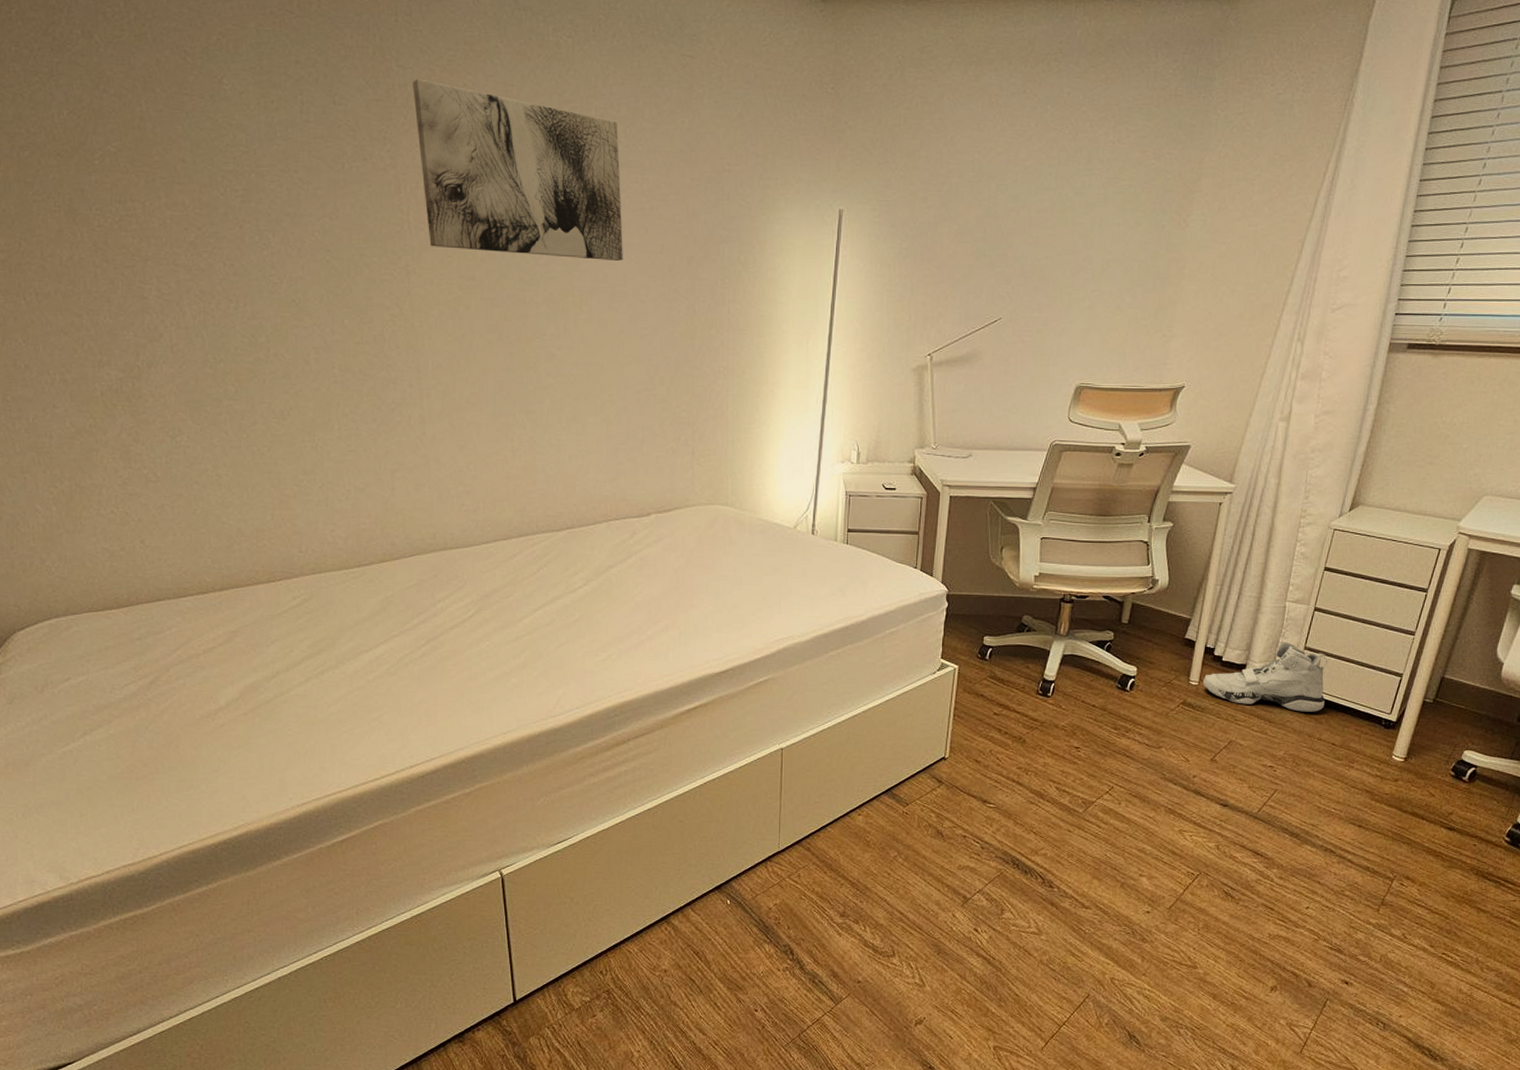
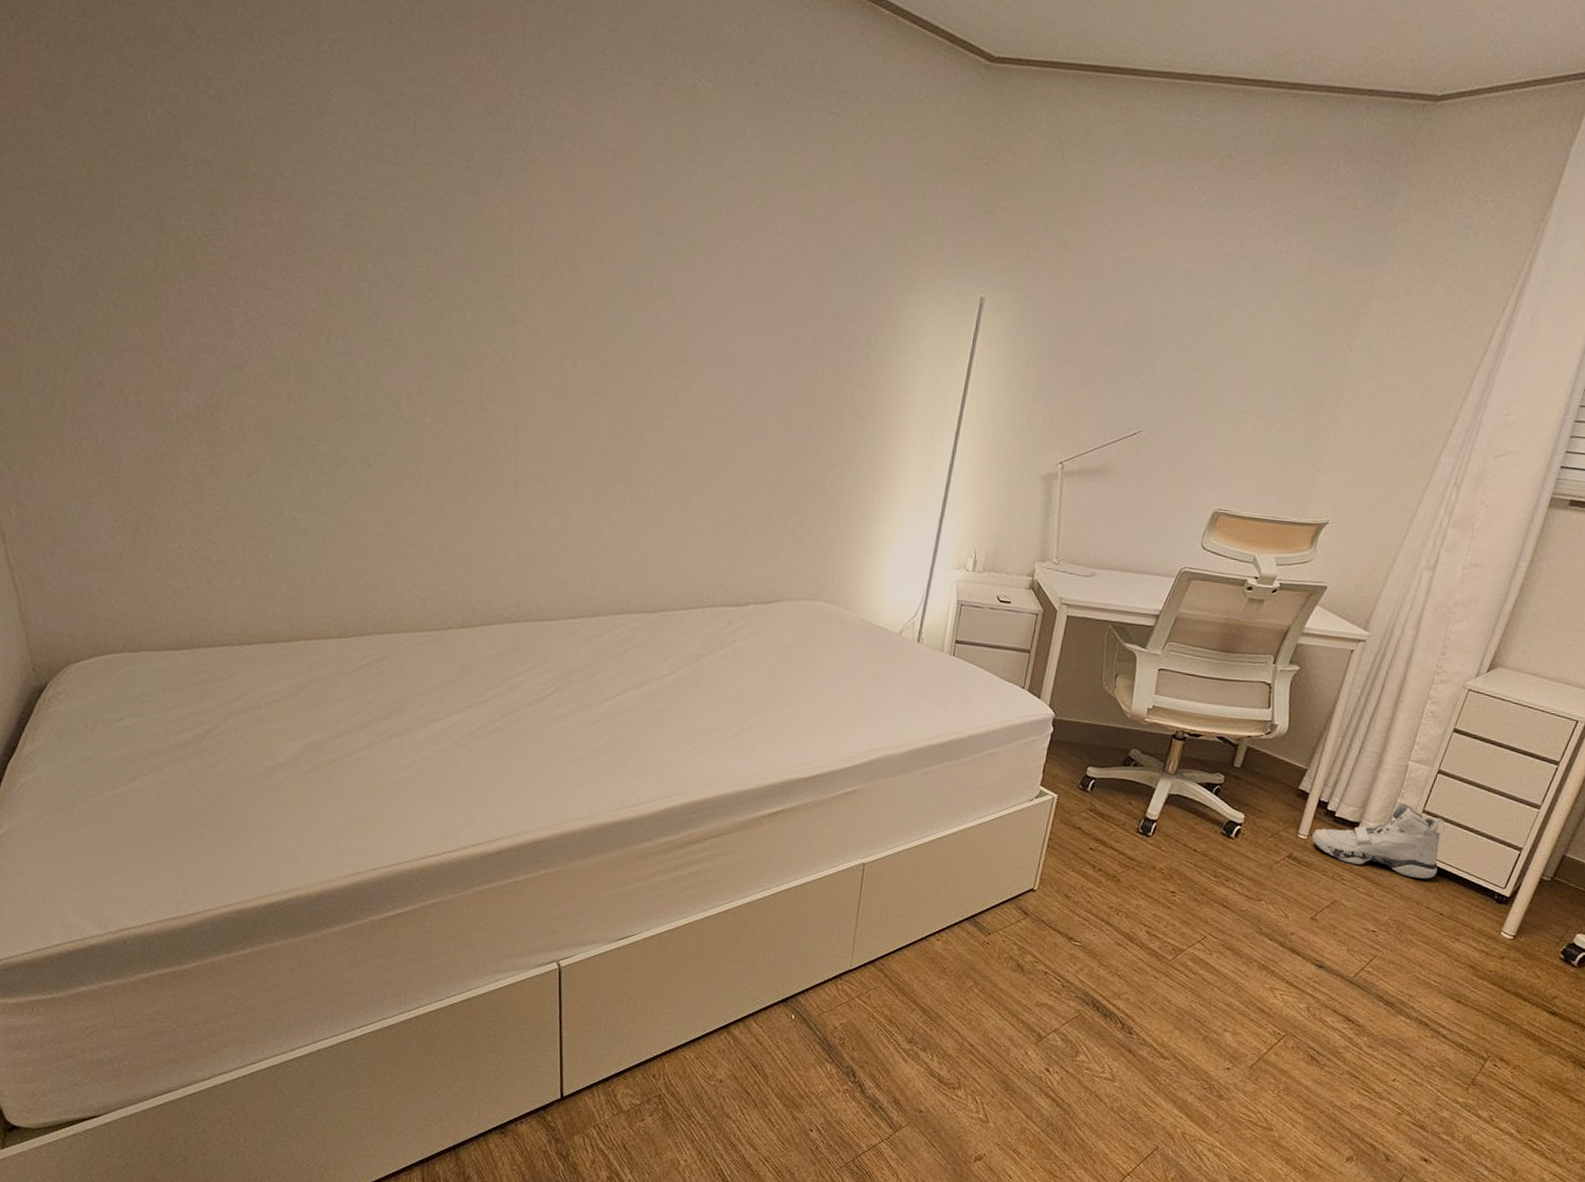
wall art: present [412,78,623,261] -> none [535,110,752,330]

